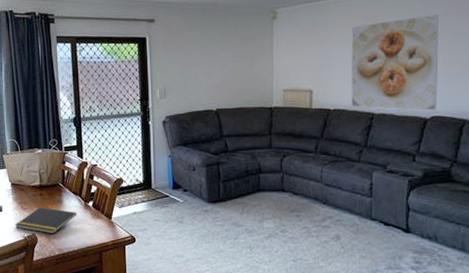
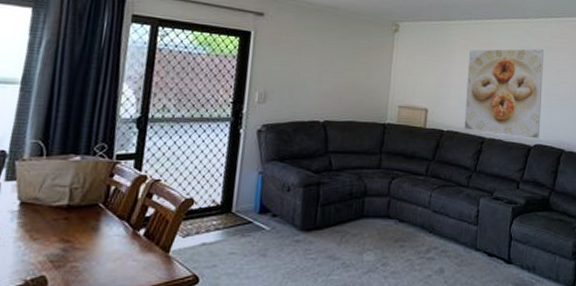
notepad: present [15,207,77,234] -> none [13,236,119,275]

